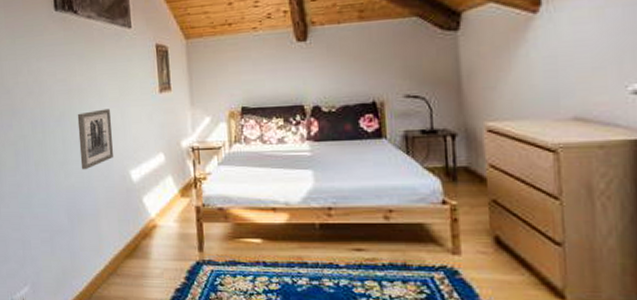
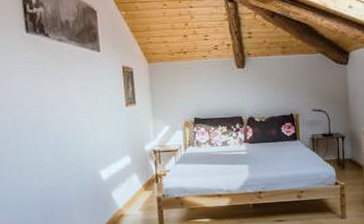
wall art: present [77,108,114,170] -> none [49,119,86,173]

